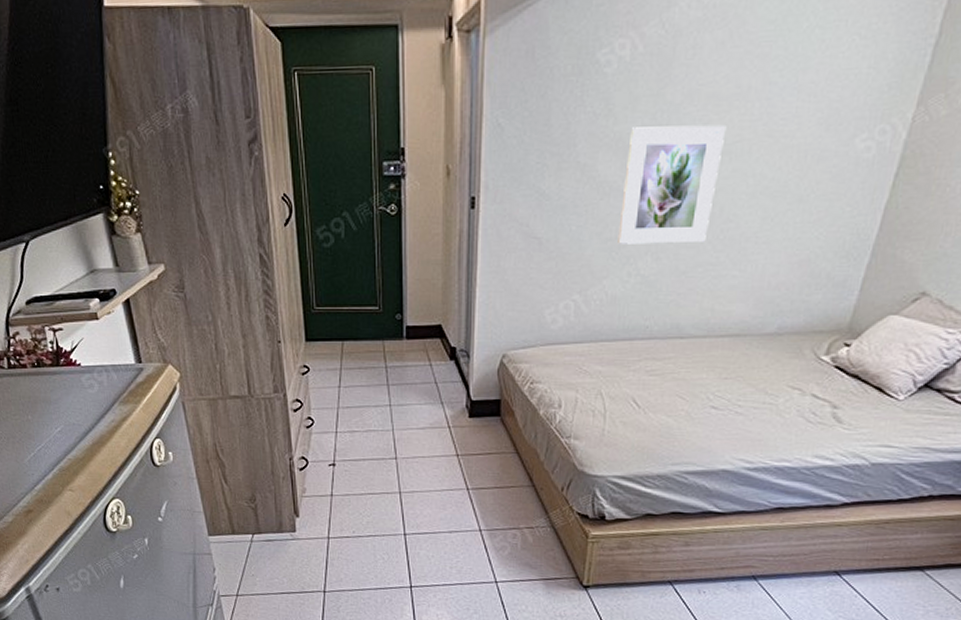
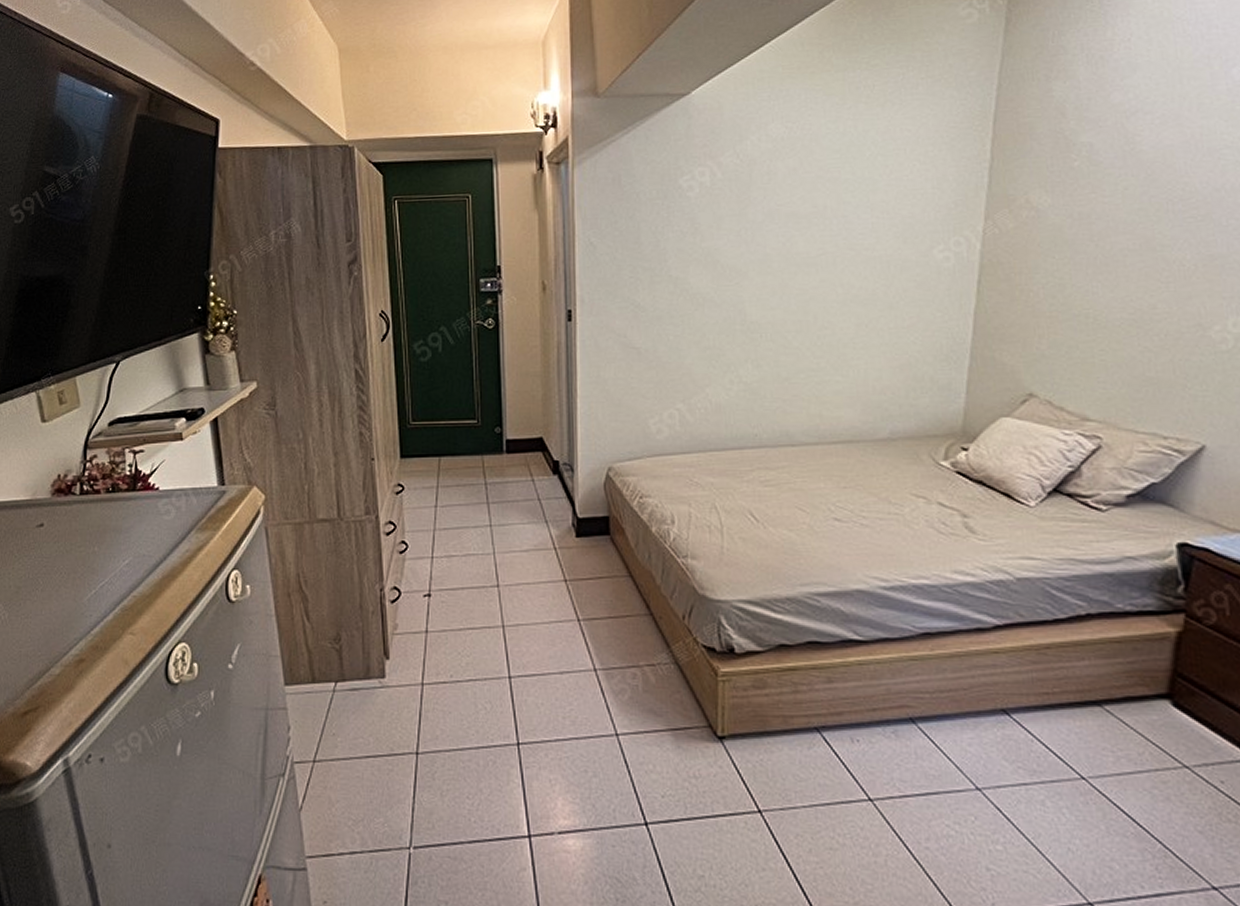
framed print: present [618,125,727,244] -> none [716,240,809,353]

